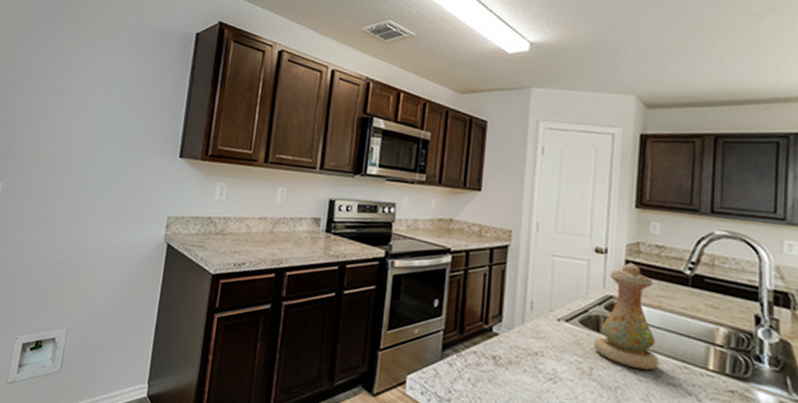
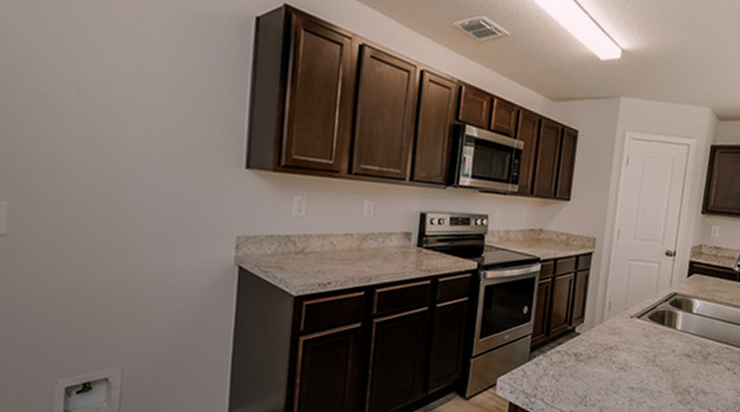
vase: present [593,262,659,370] -> none [658,262,710,353]

